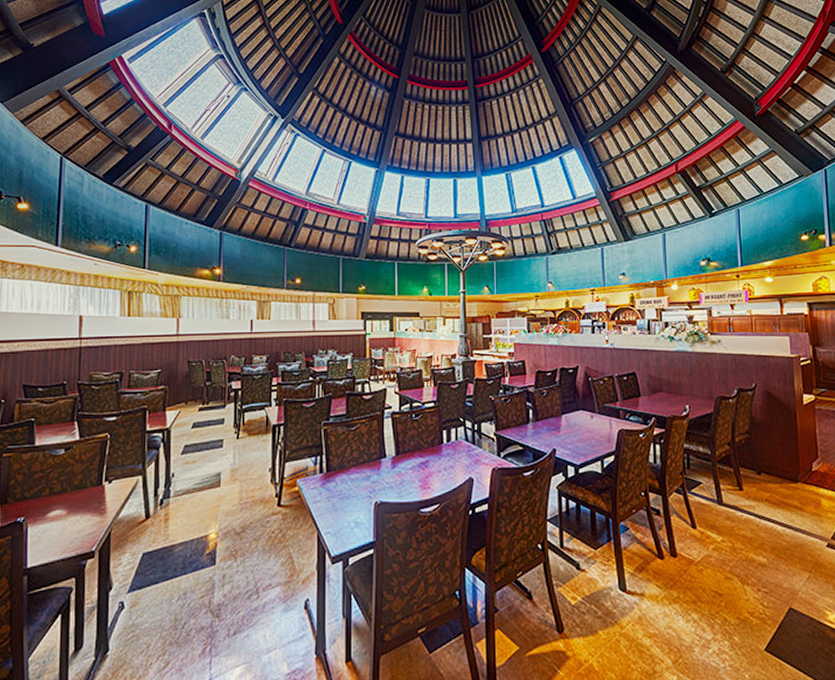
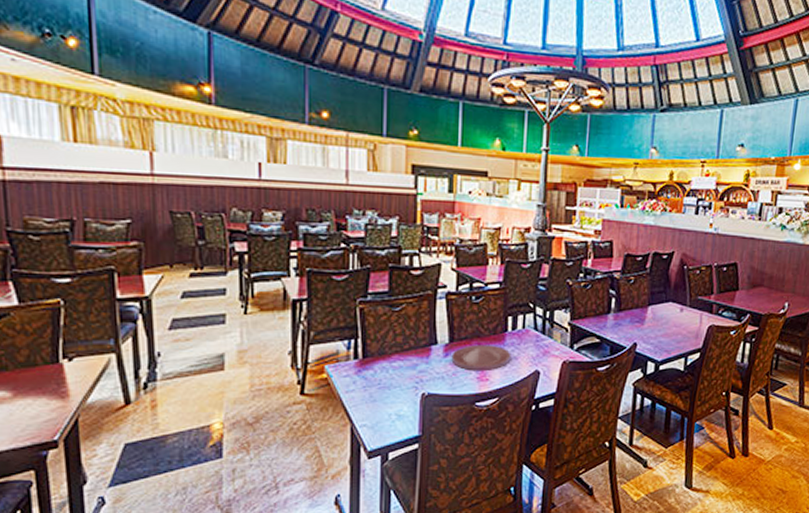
plate: none [398,456,447,480] -> present [451,344,510,372]

